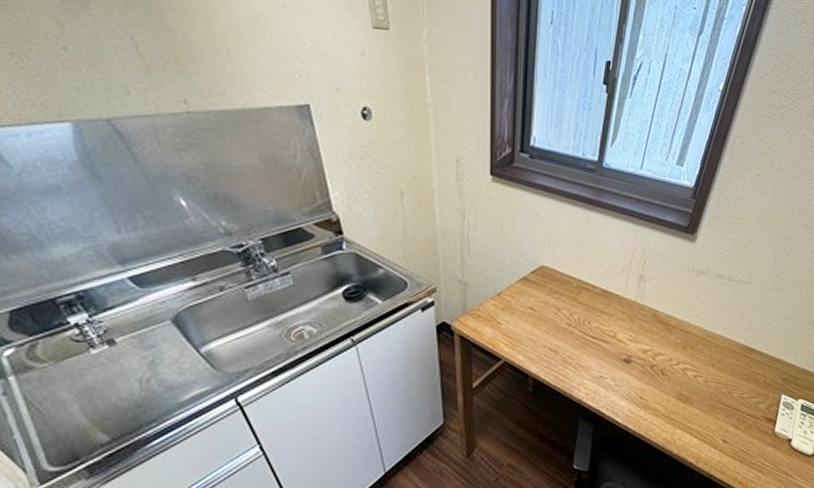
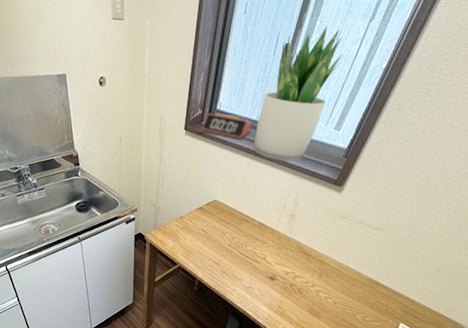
alarm clock: none [513,150,580,186] -> present [201,112,254,141]
planter: none [583,40,674,209] -> present [253,26,343,162]

